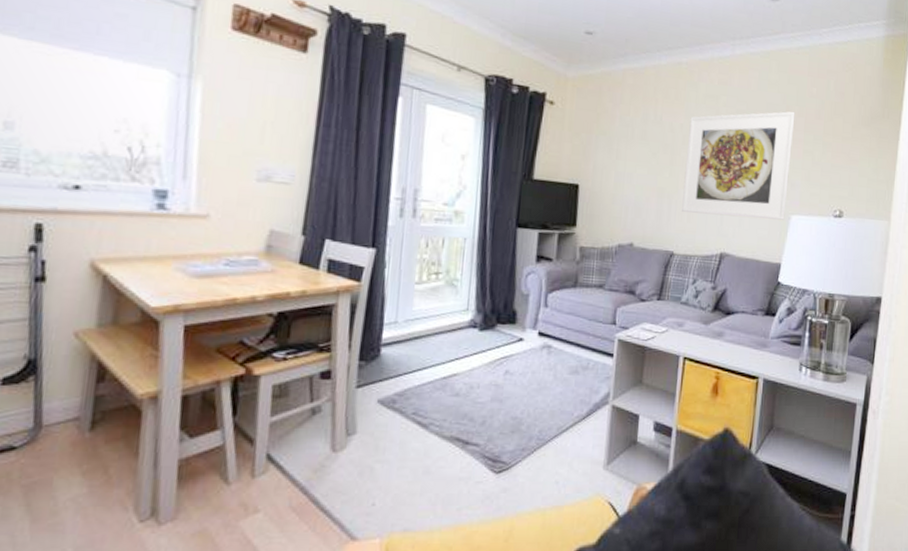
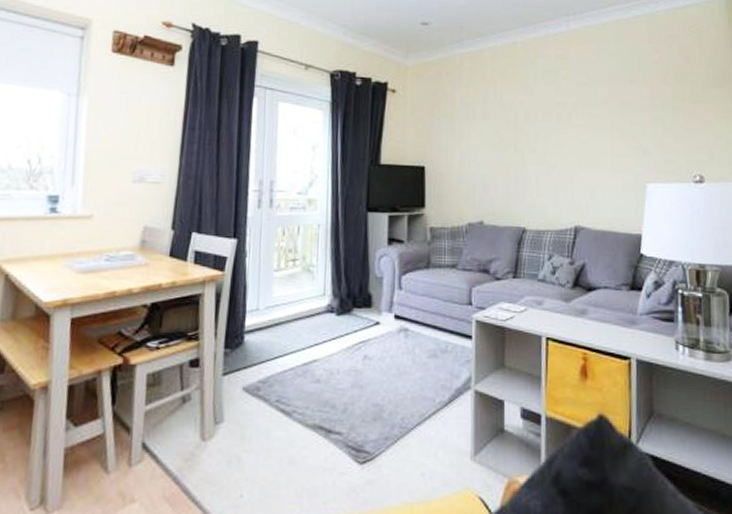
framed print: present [682,111,795,220] -> none [530,79,640,189]

